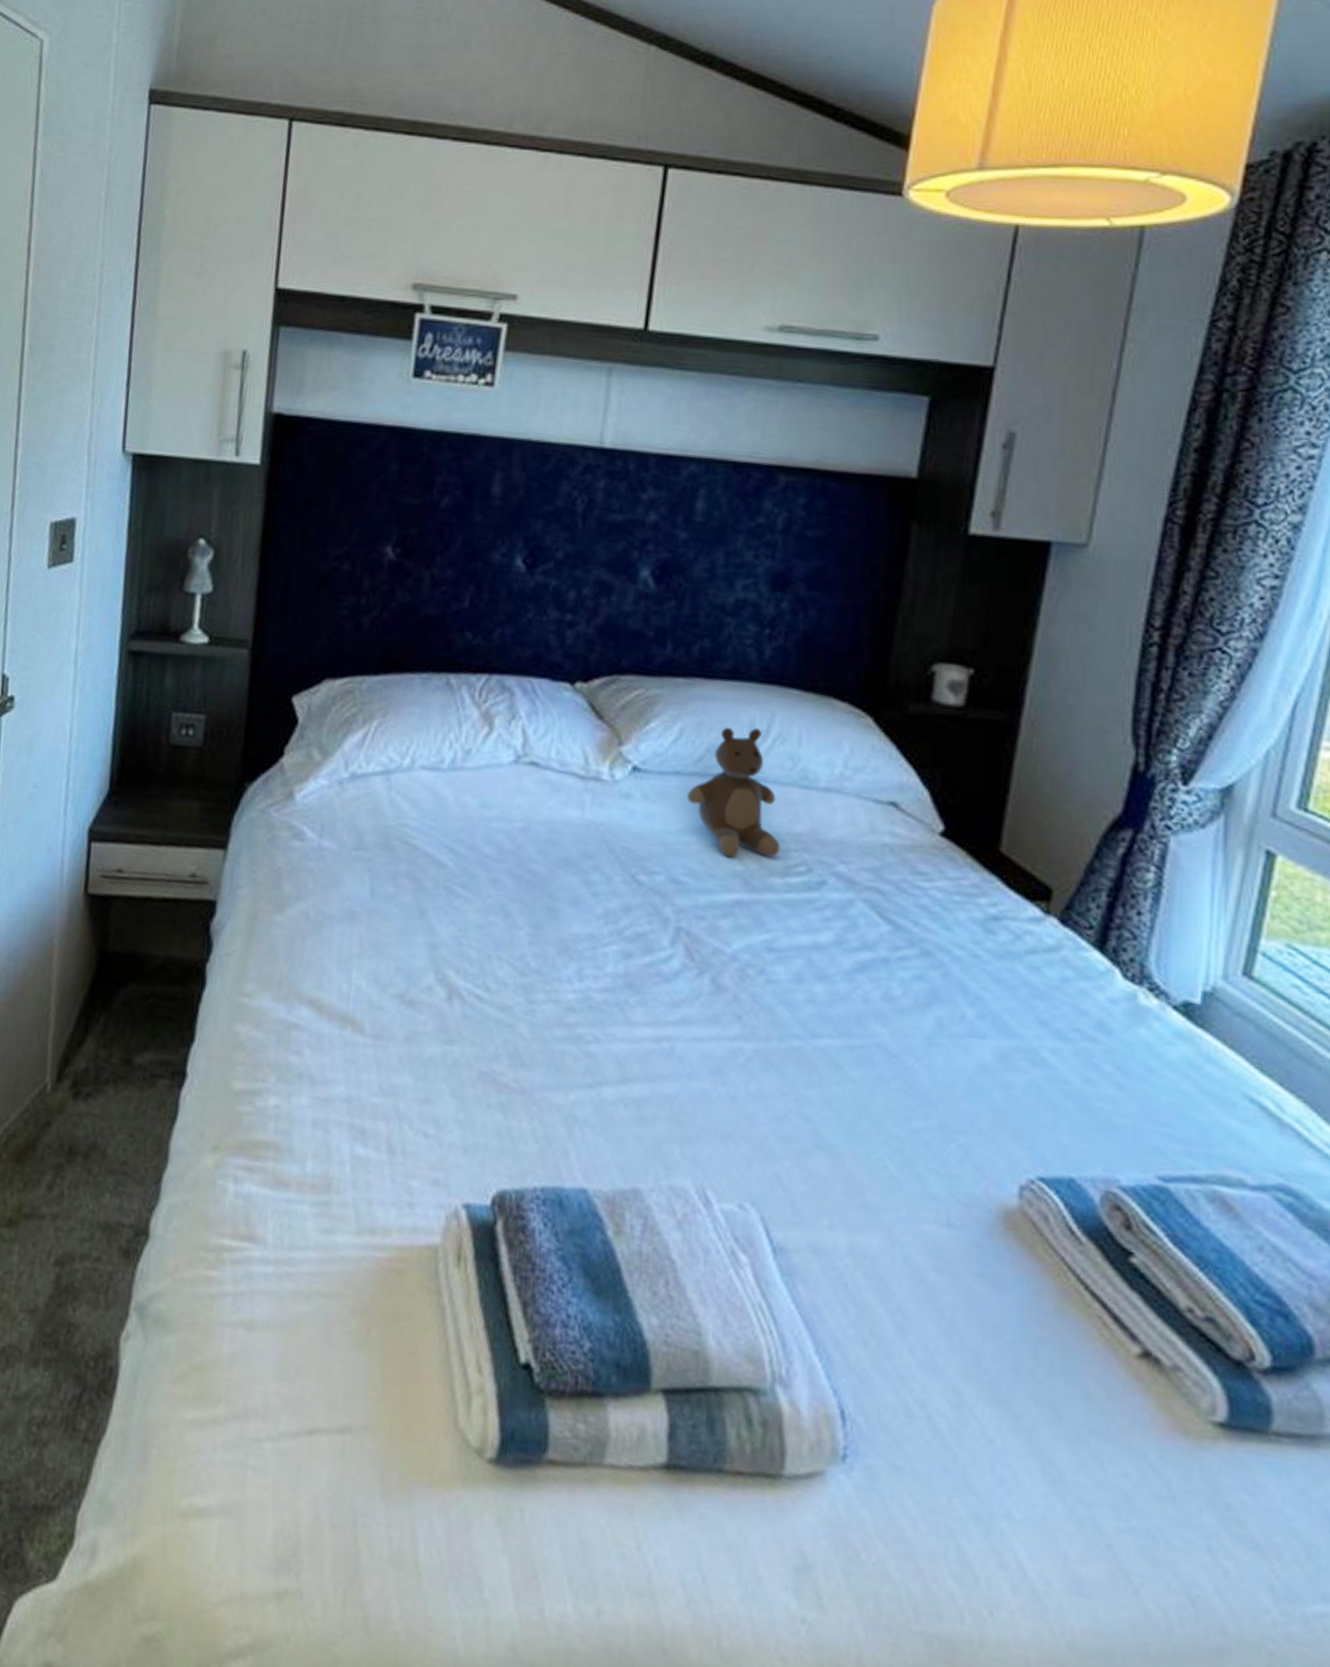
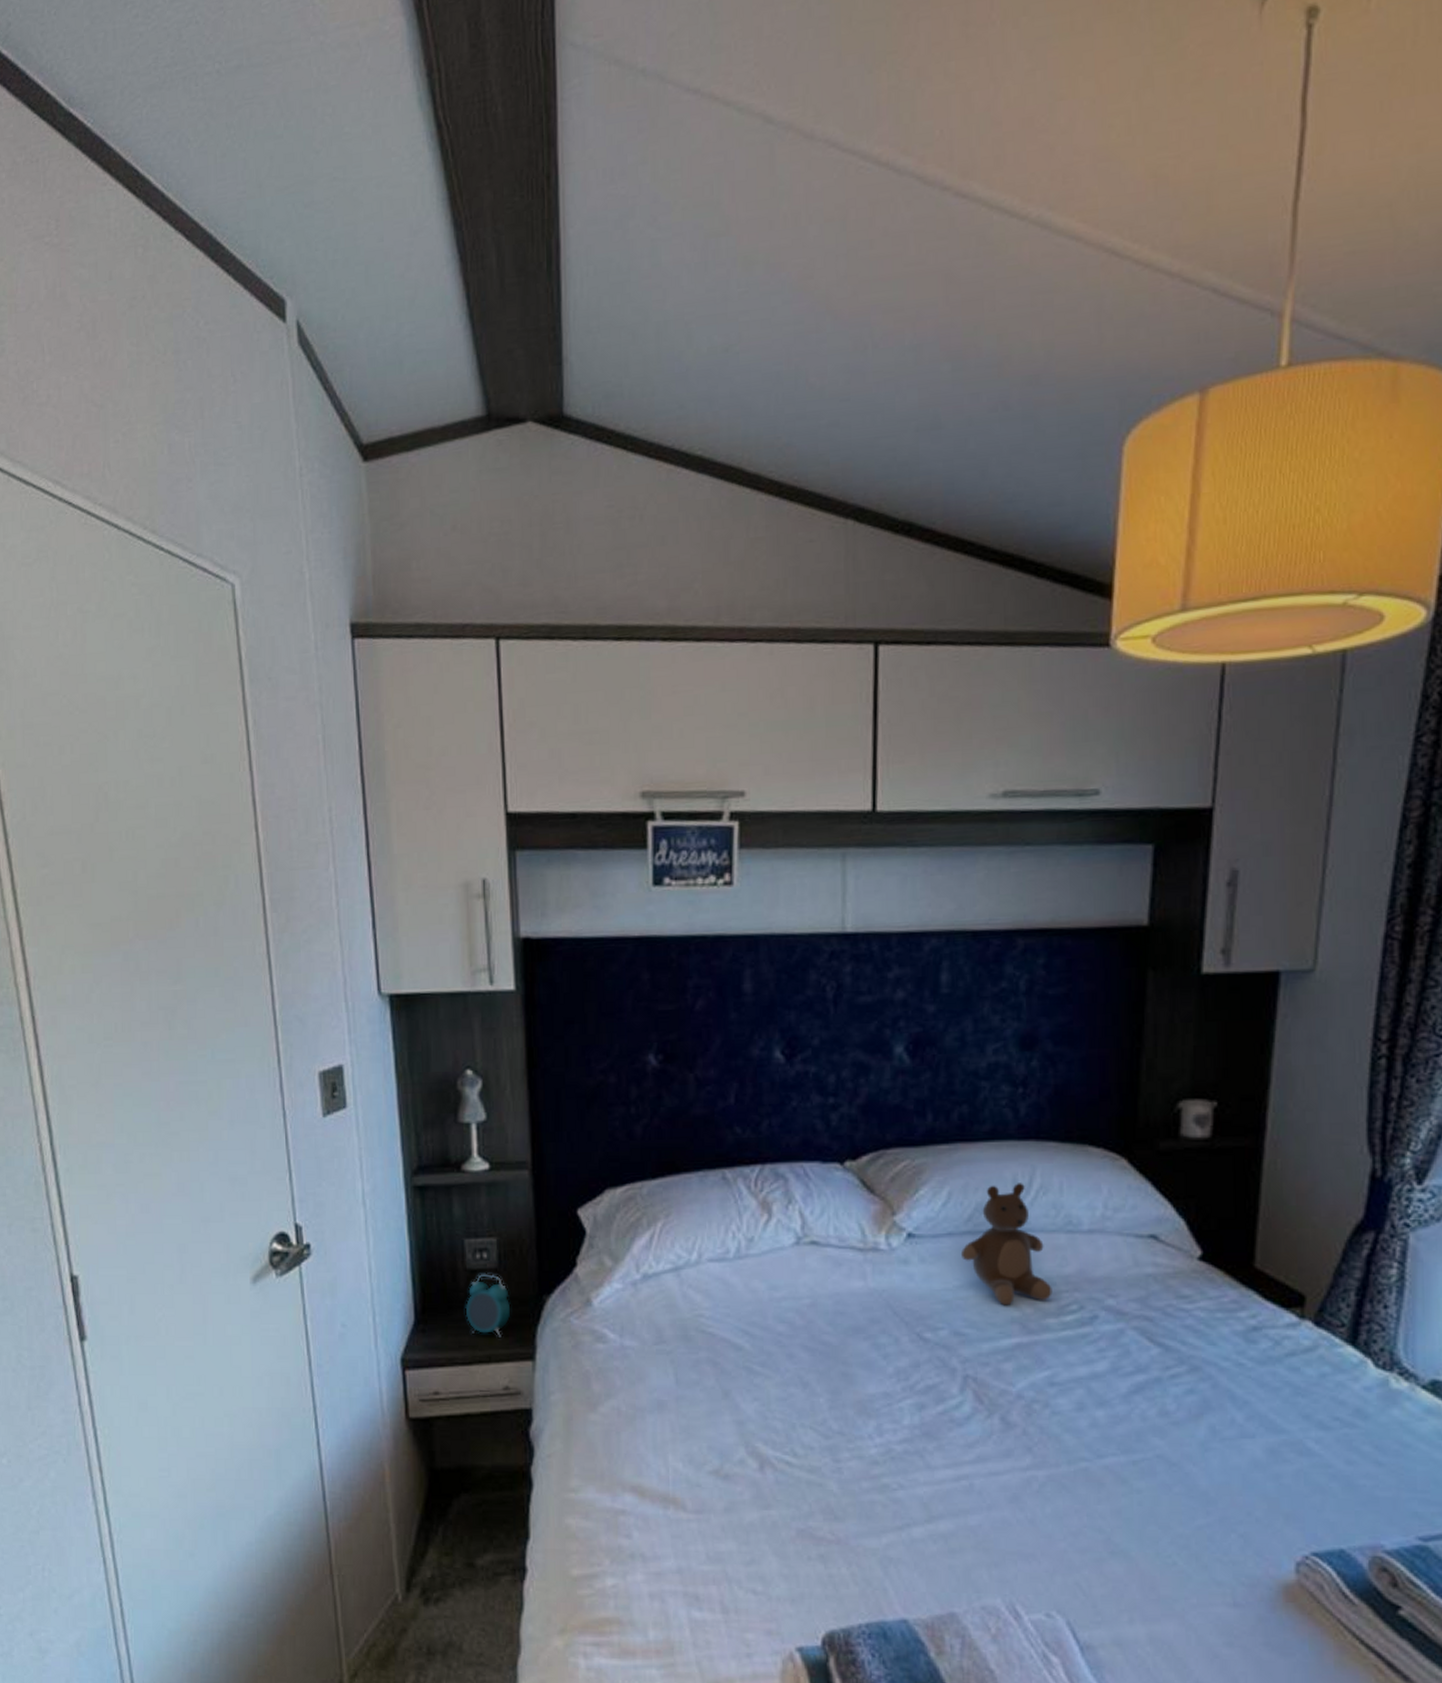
alarm clock: none [162,751,210,822] -> present [465,1274,510,1339]

